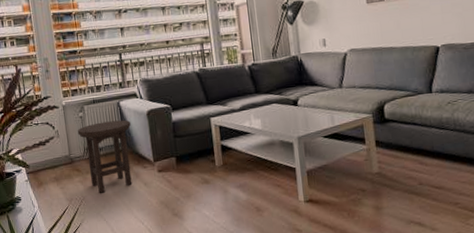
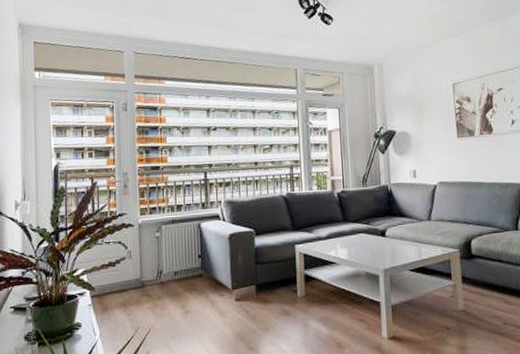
stool: present [77,120,133,193] -> none [152,242,210,322]

